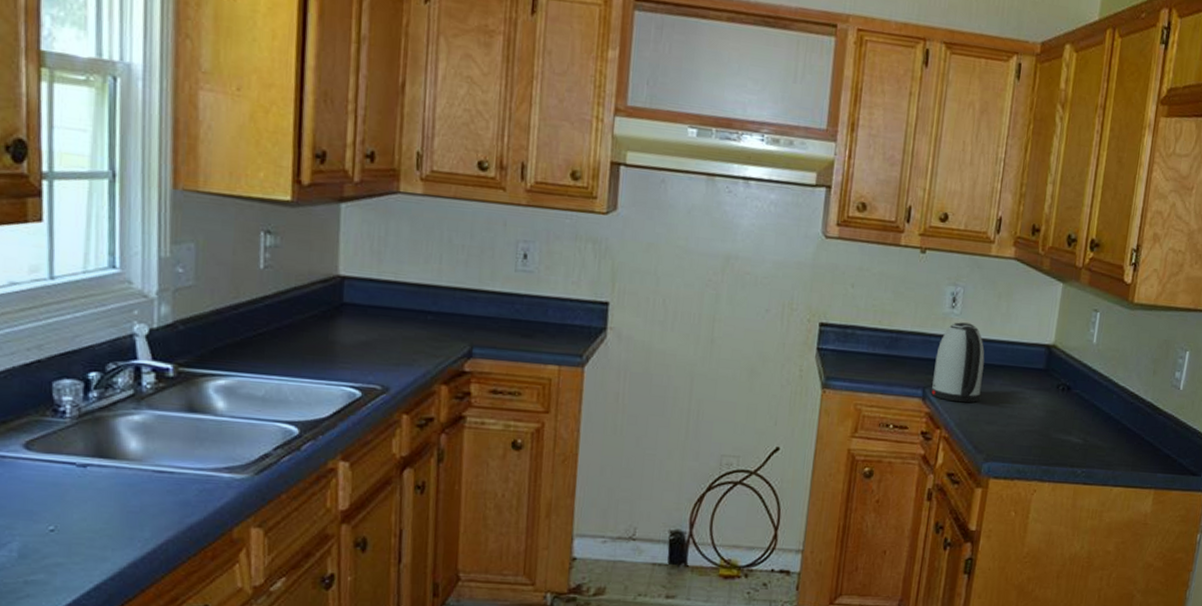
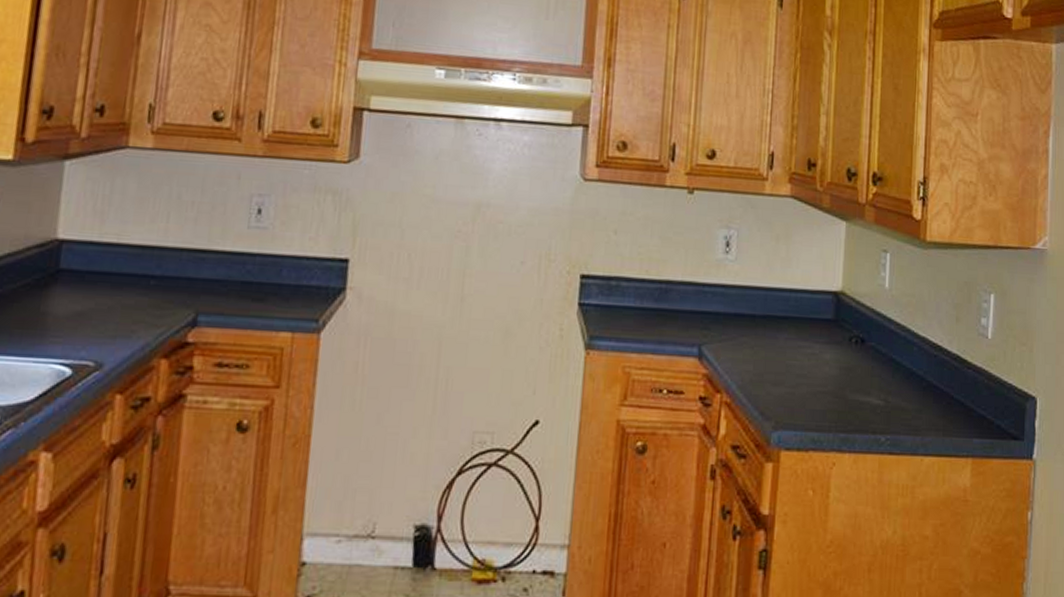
kettle: present [931,322,985,403] -> none [708,269,766,362]

